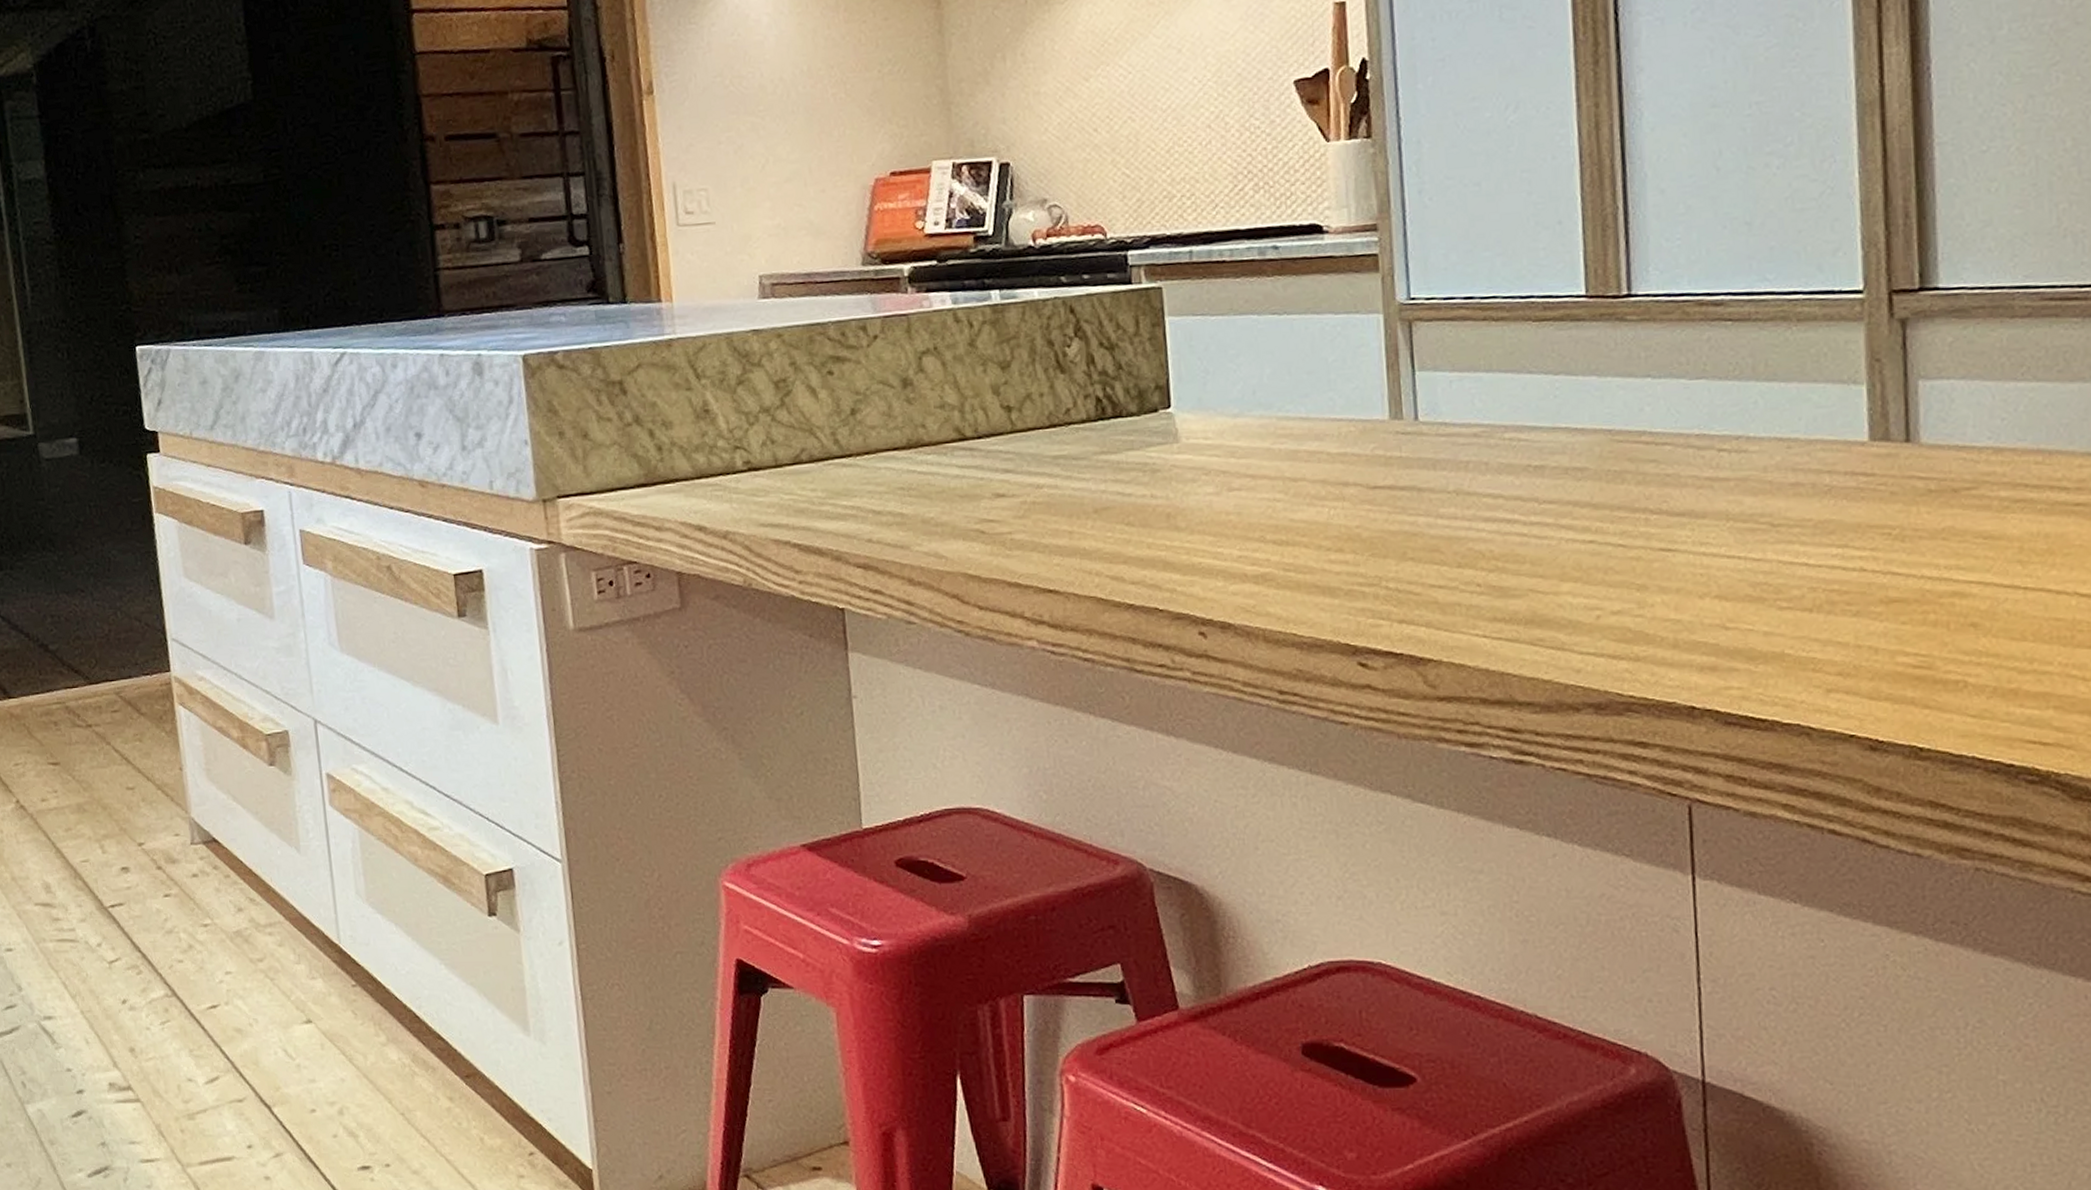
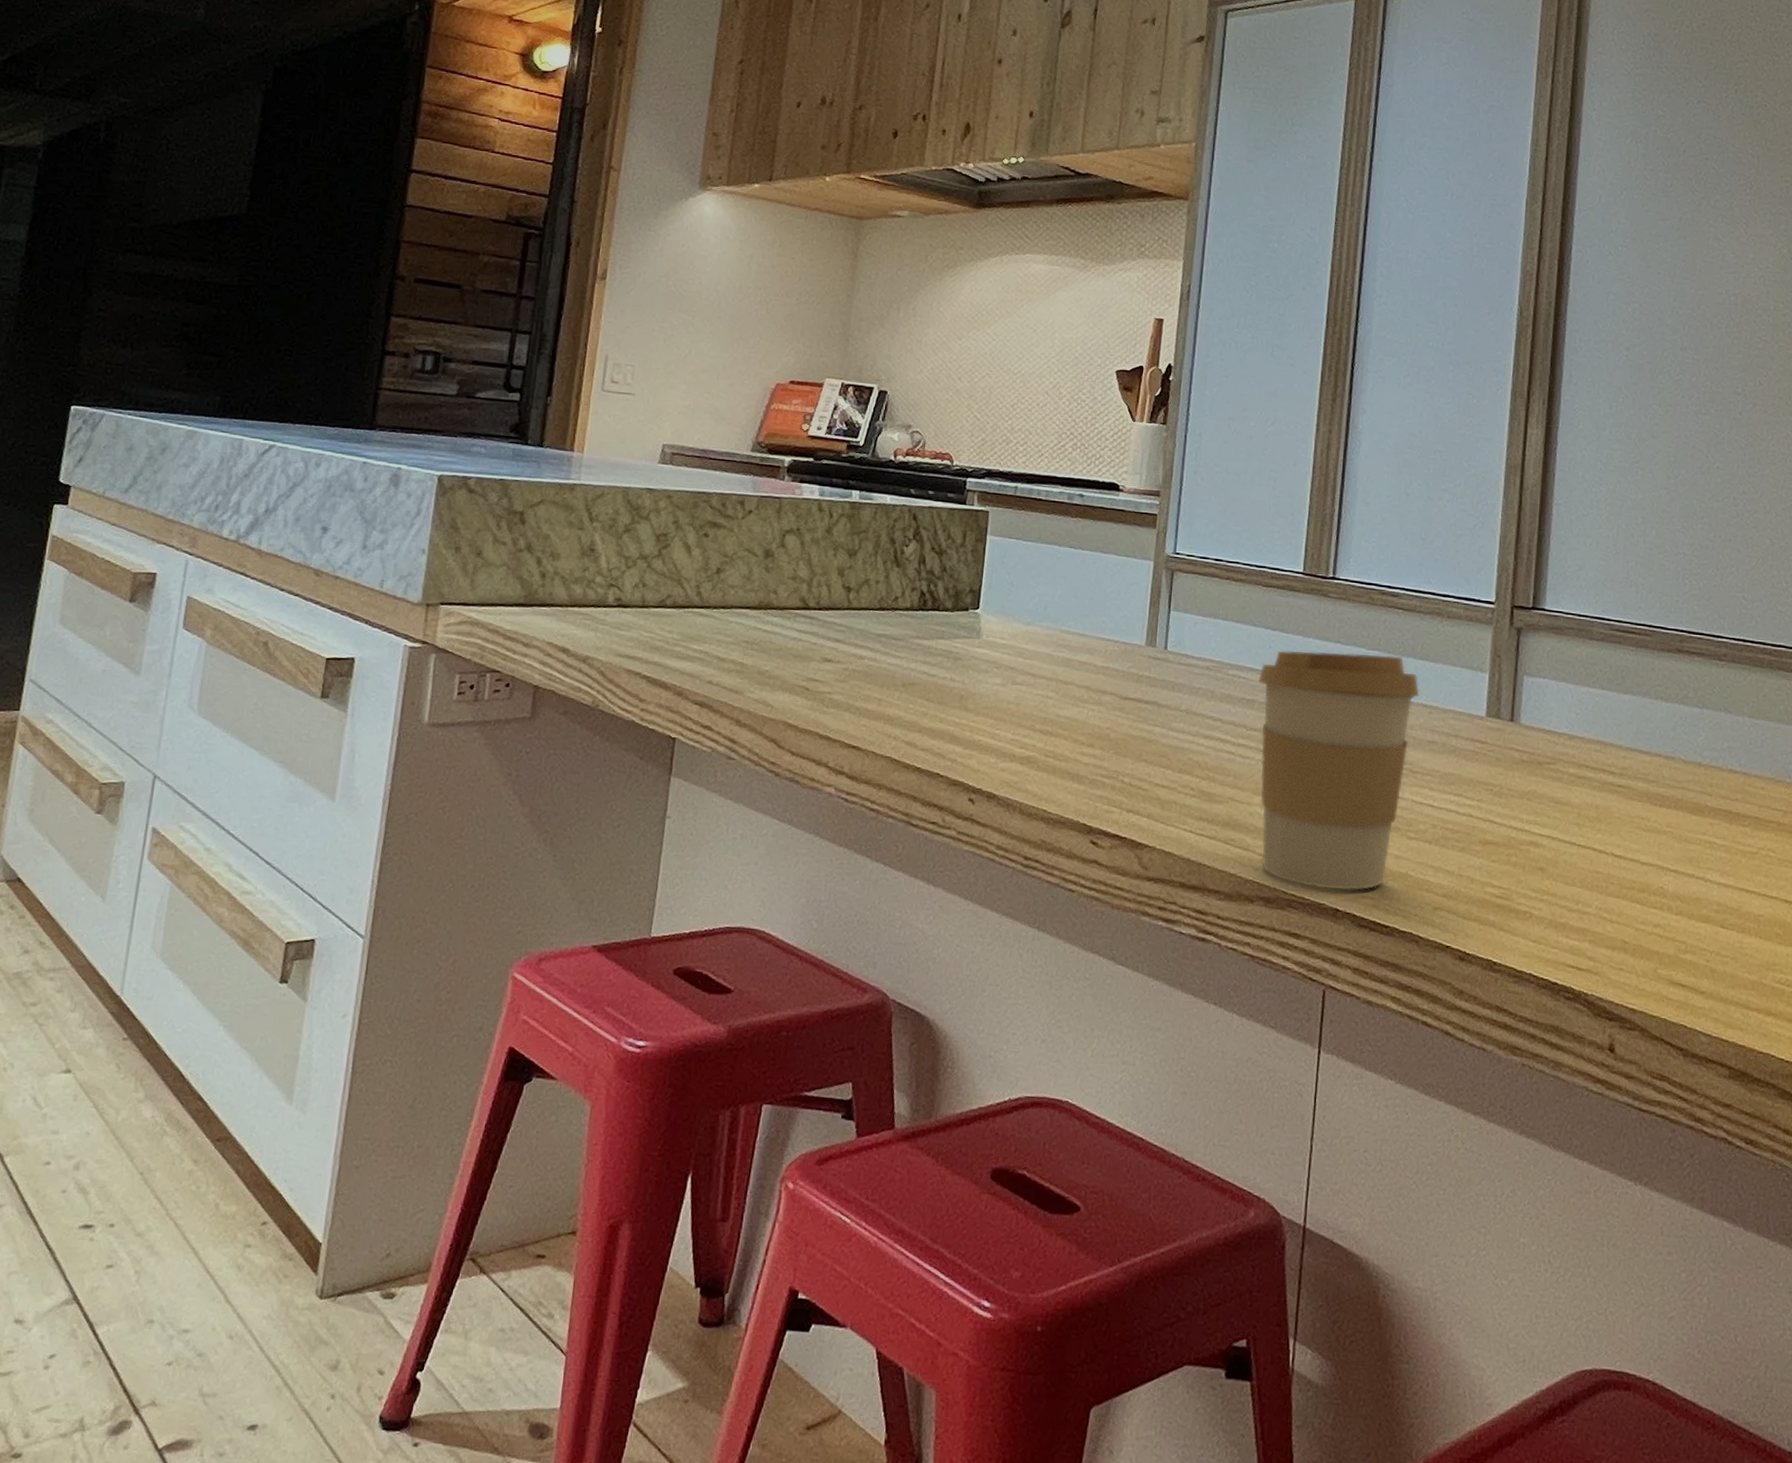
coffee cup: none [1545,381,1771,684] -> present [1258,650,1420,891]

